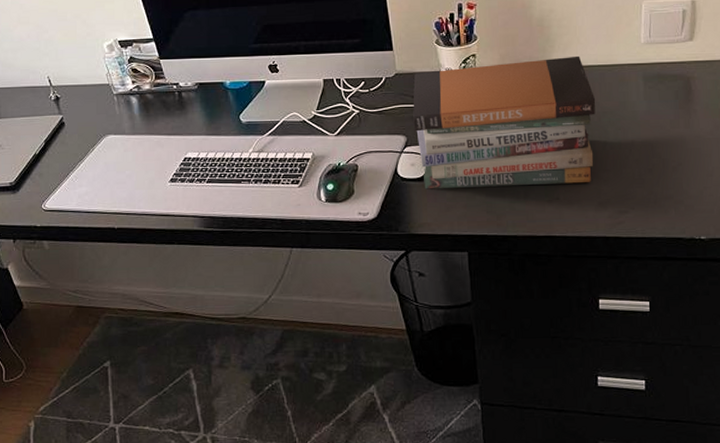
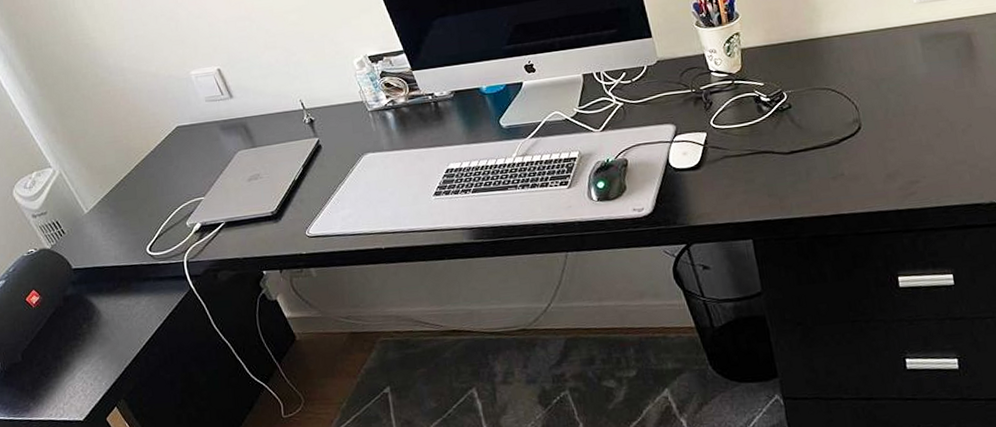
book stack: present [413,55,596,189] -> none [677,22,876,178]

